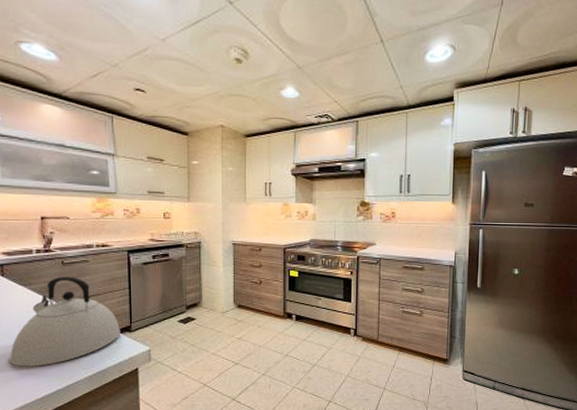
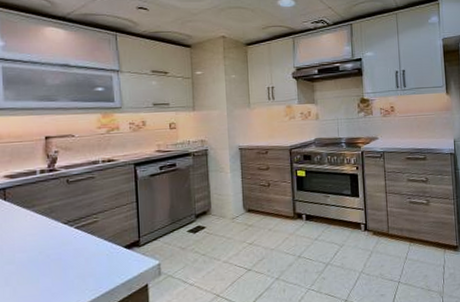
kettle: present [9,276,120,367] -> none [11,194,128,295]

